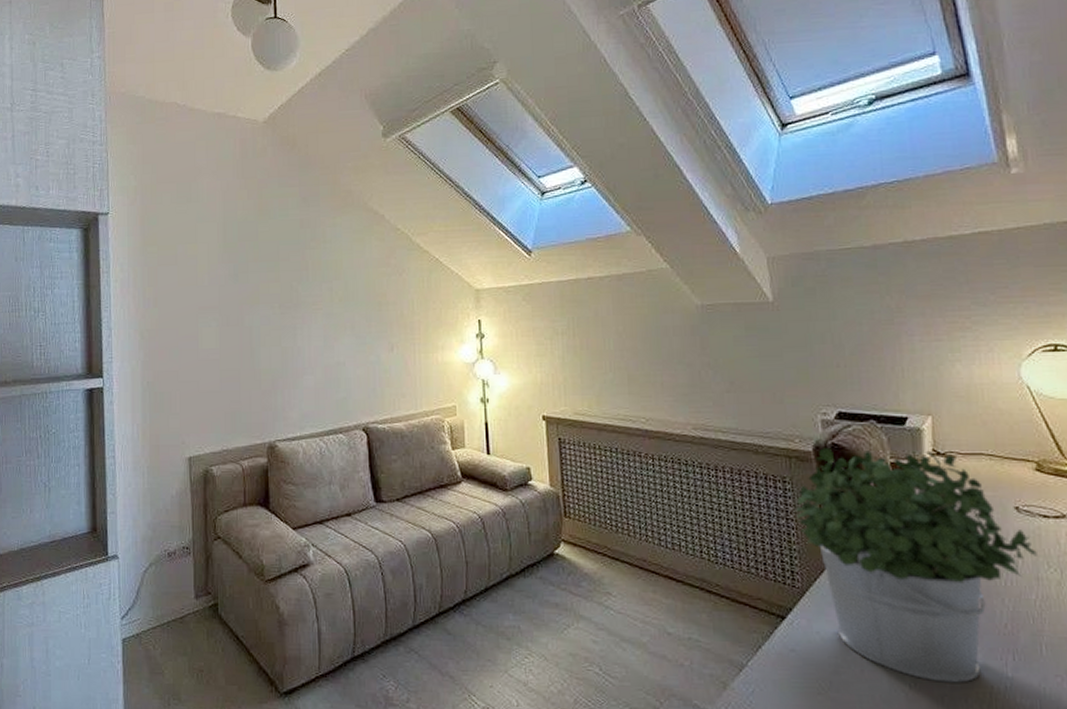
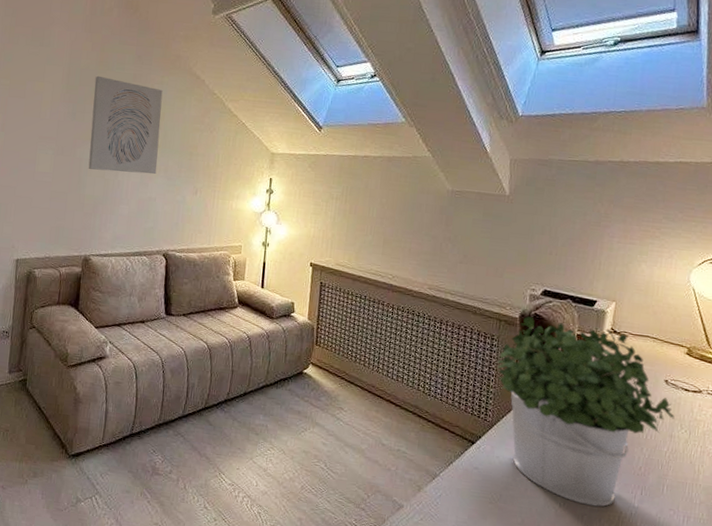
wall art: none [256,227,342,338] -> present [88,75,163,175]

